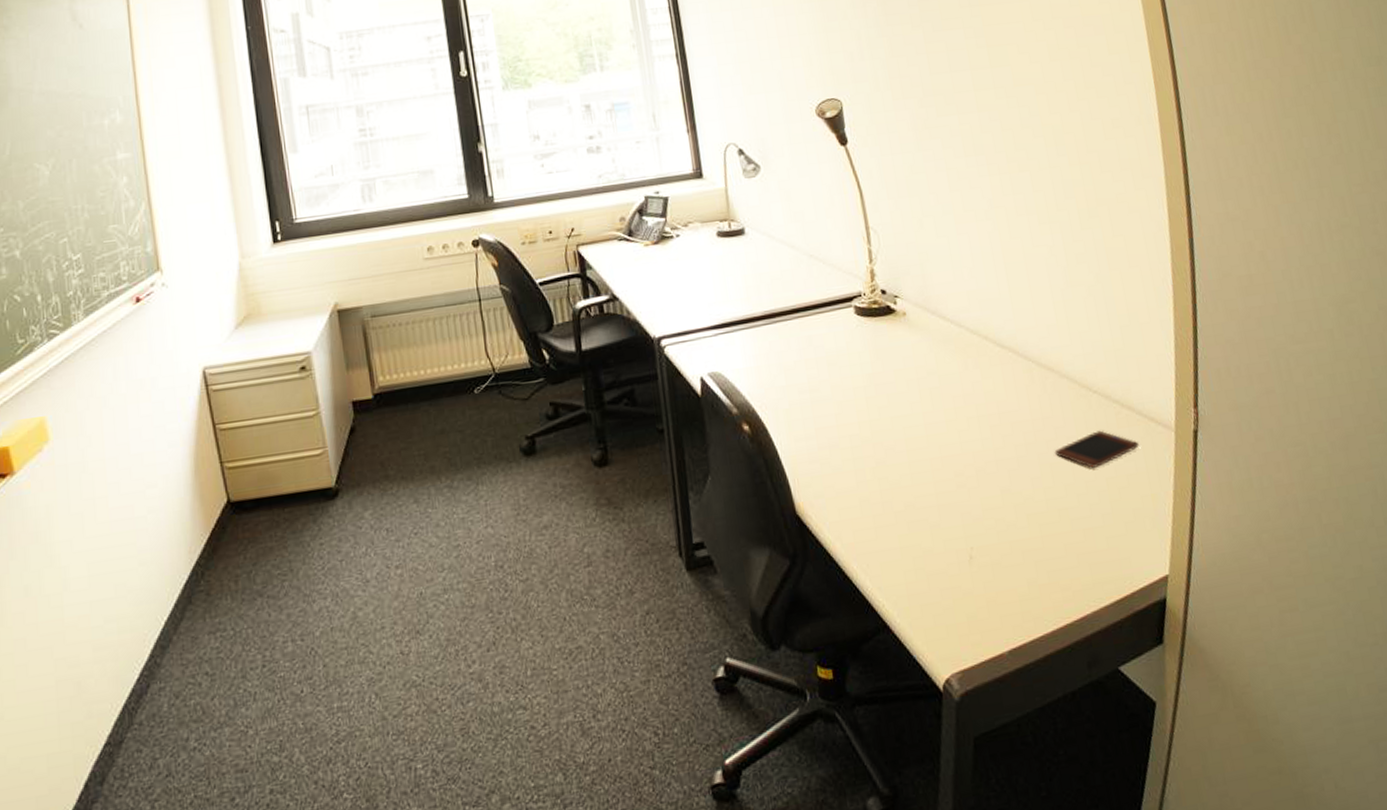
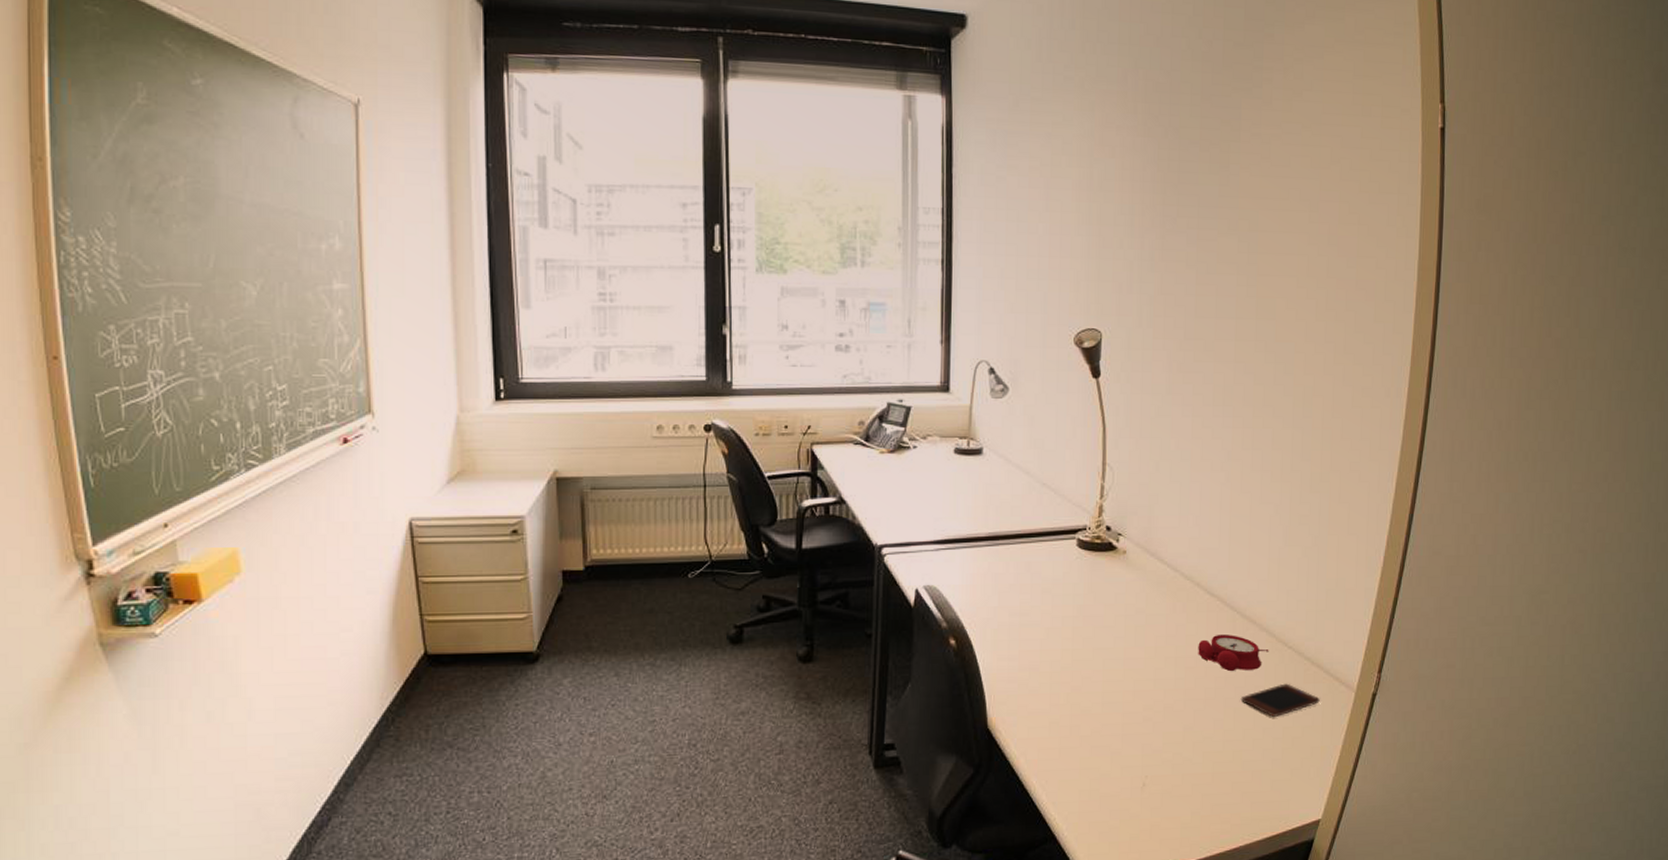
alarm clock: none [998,385,1074,424] -> present [1198,633,1269,671]

